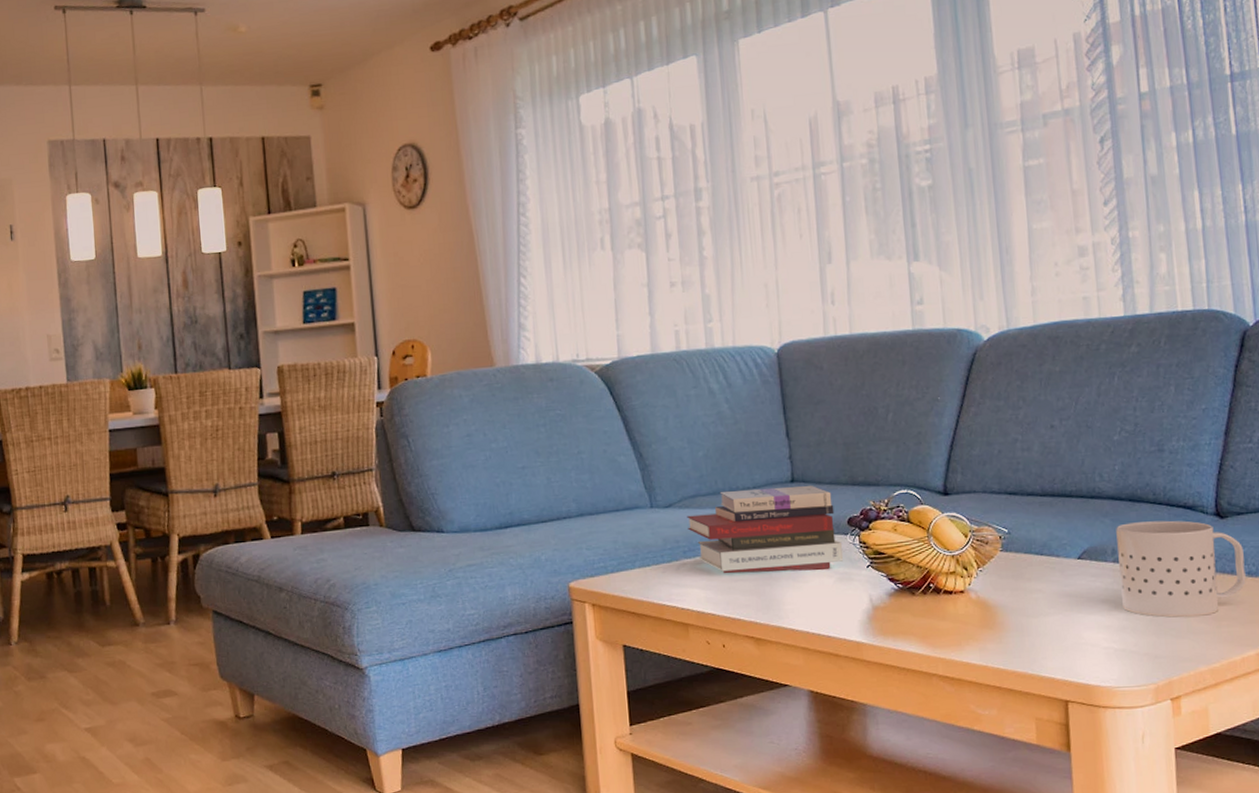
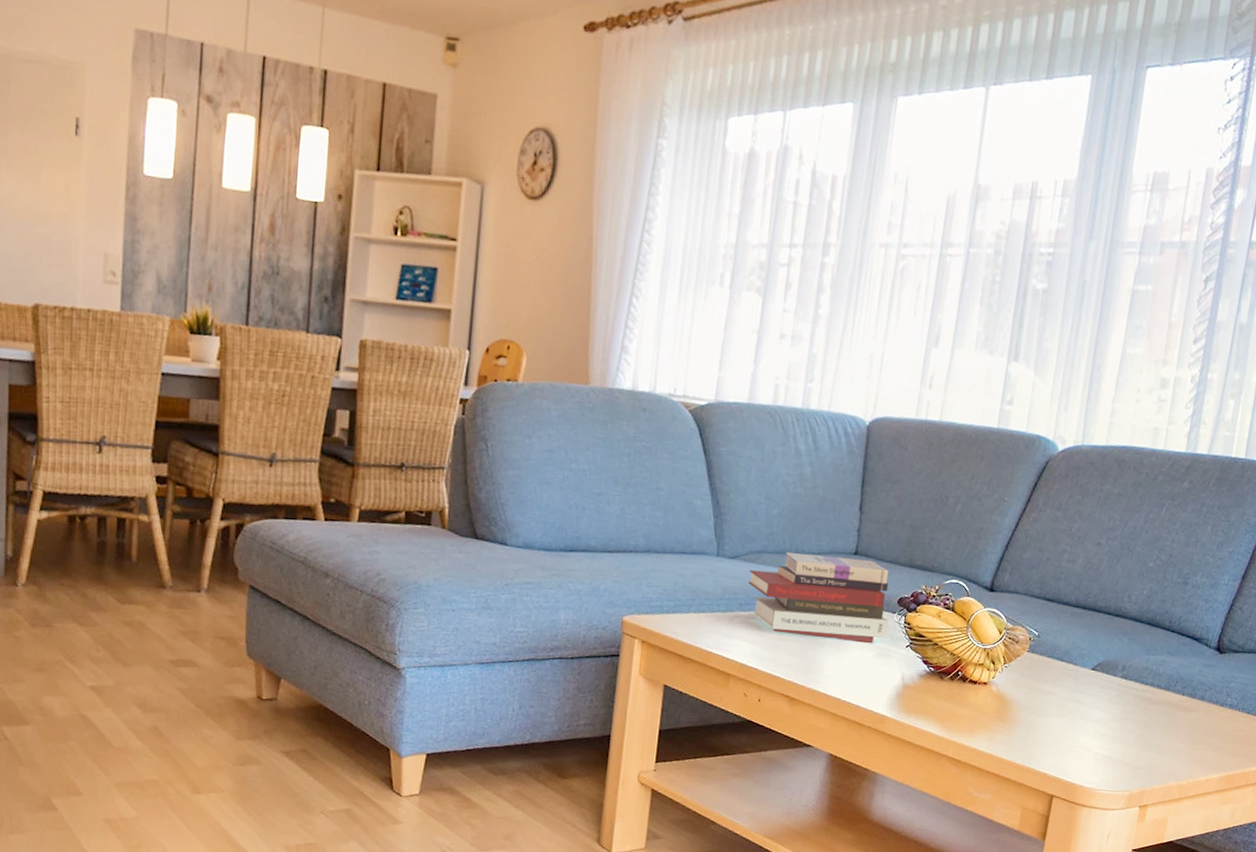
mug: present [1116,520,1246,618] -> none [1119,644,1232,738]

